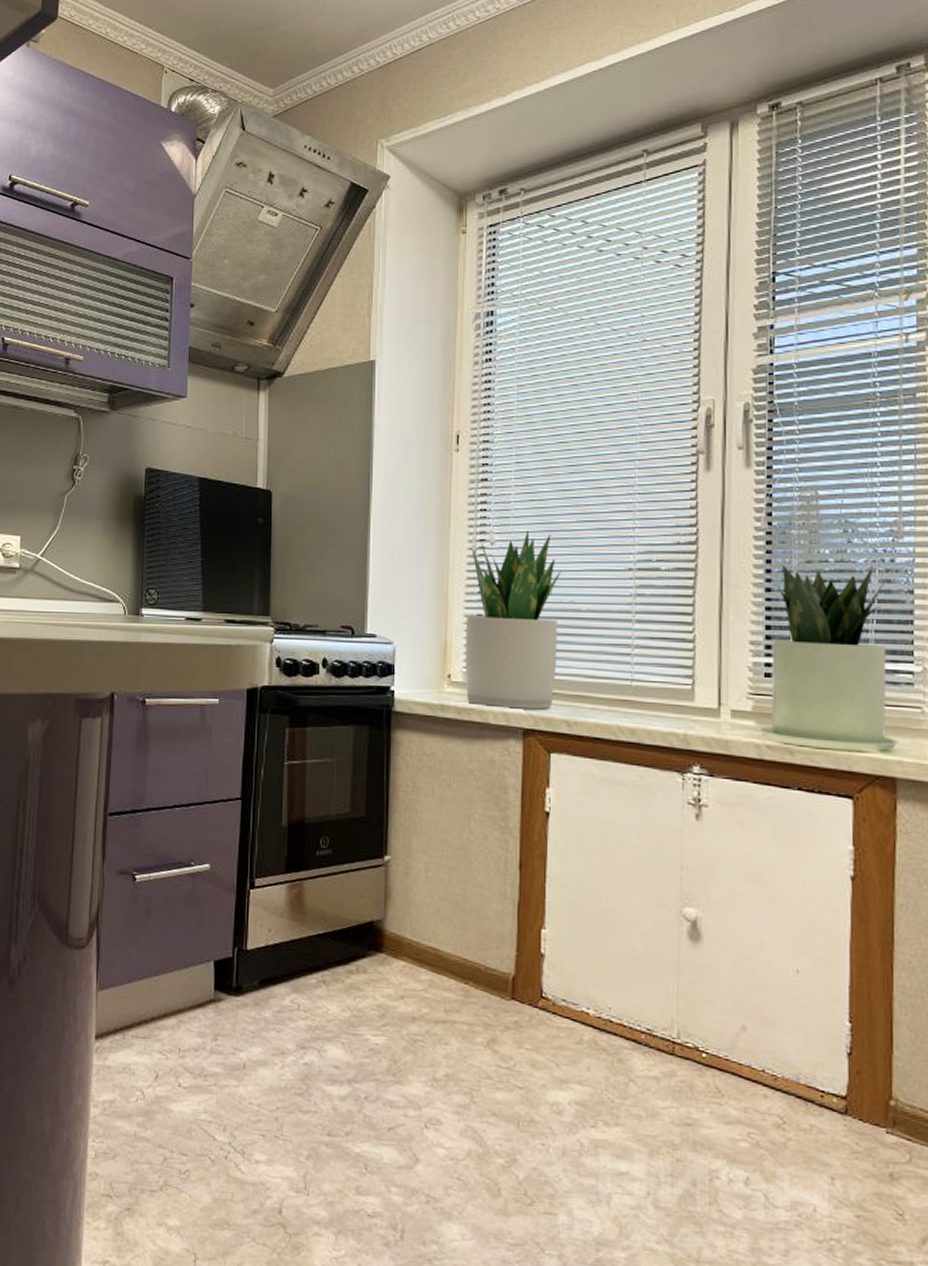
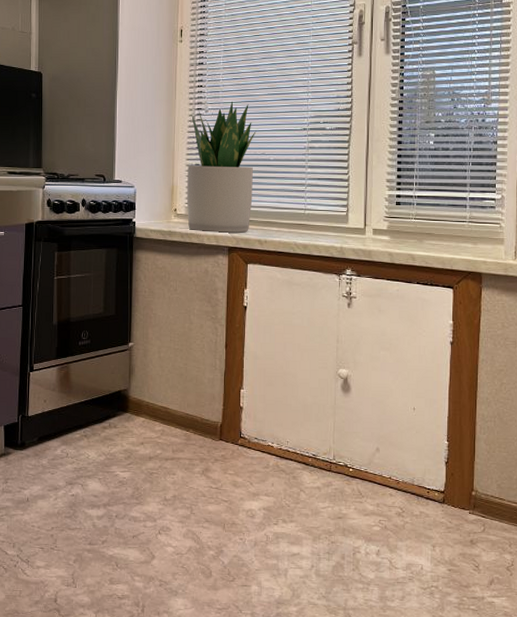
planter: present [758,565,899,752] -> none [391,124,484,255]

